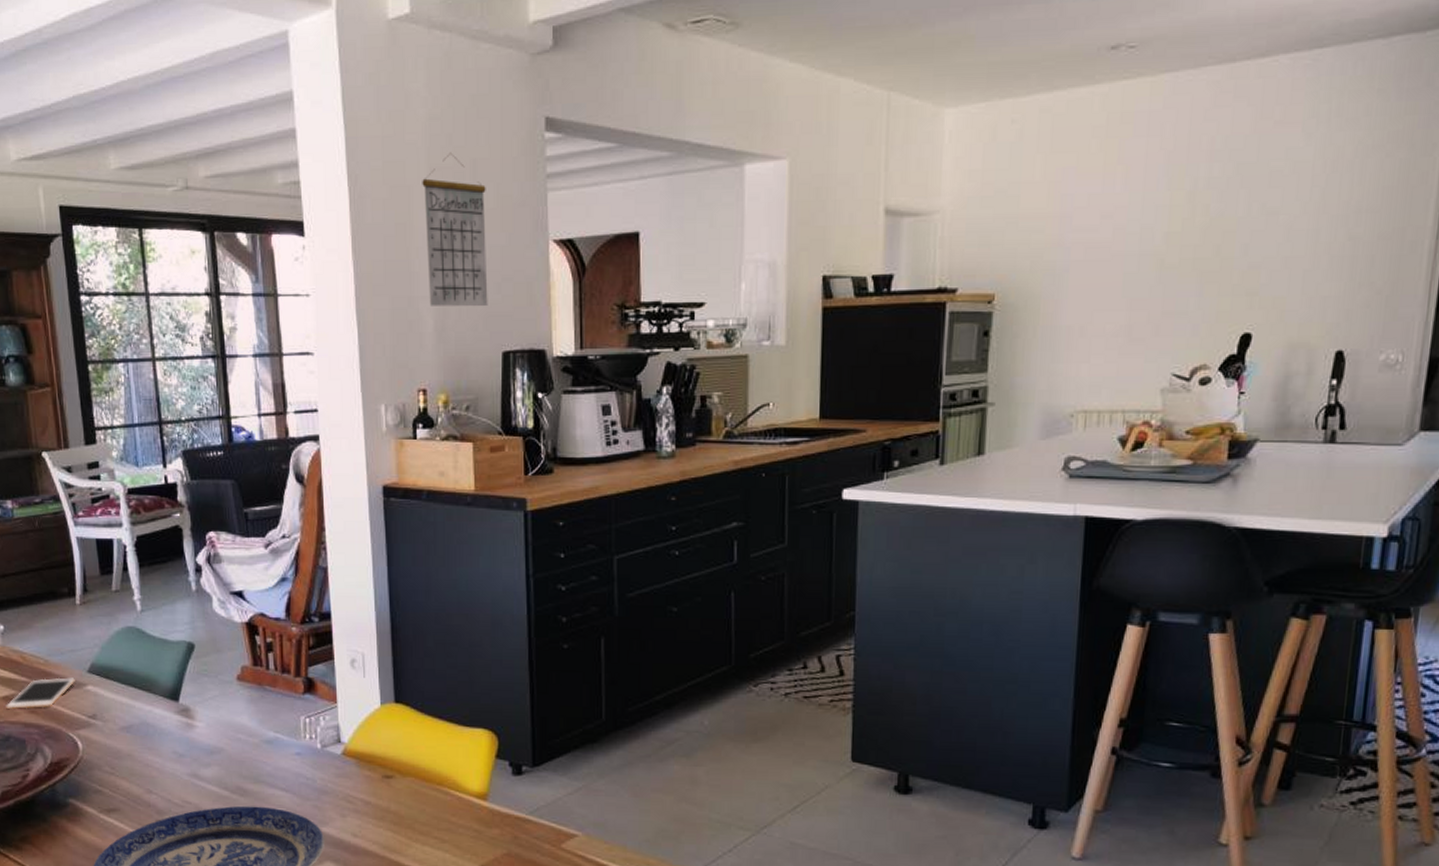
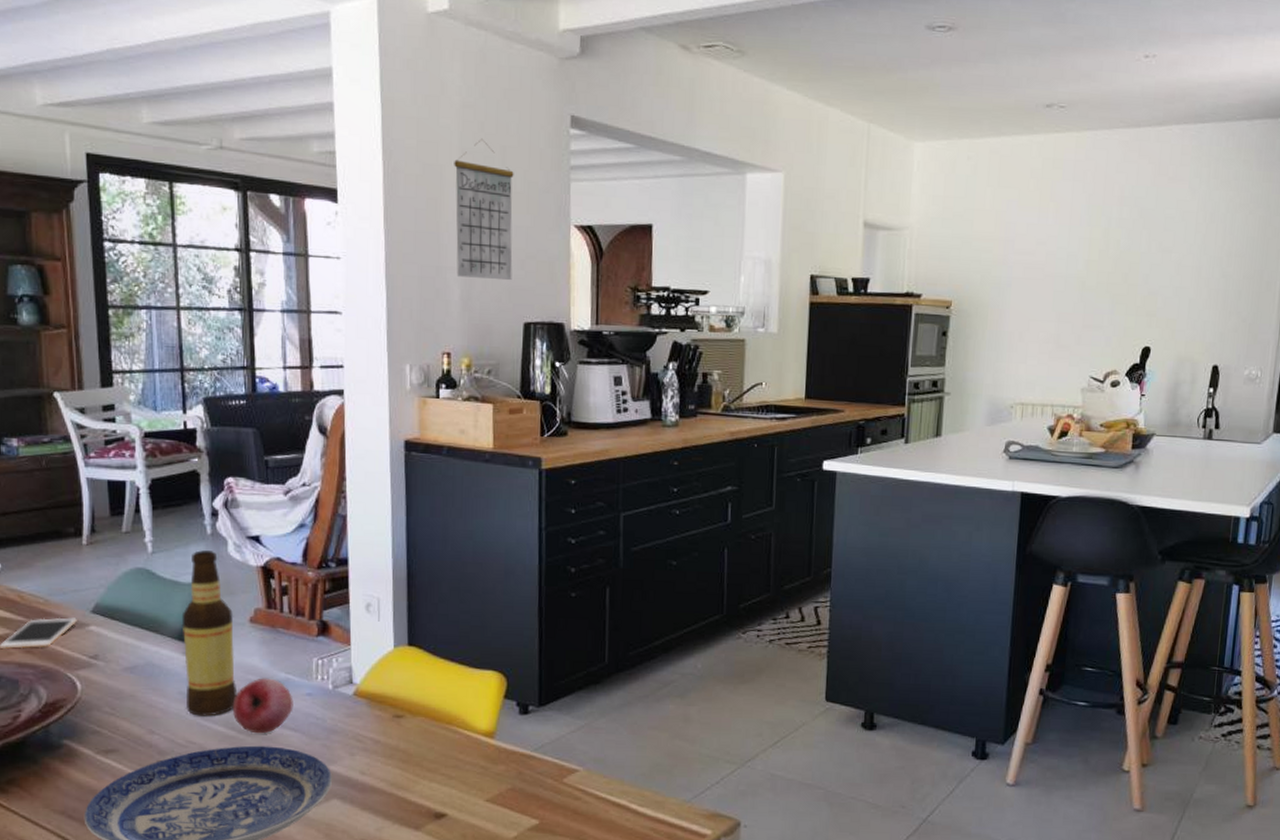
bottle: none [172,607,229,776] -> present [181,550,238,717]
fruit: none [225,737,284,794] -> present [233,678,294,734]

